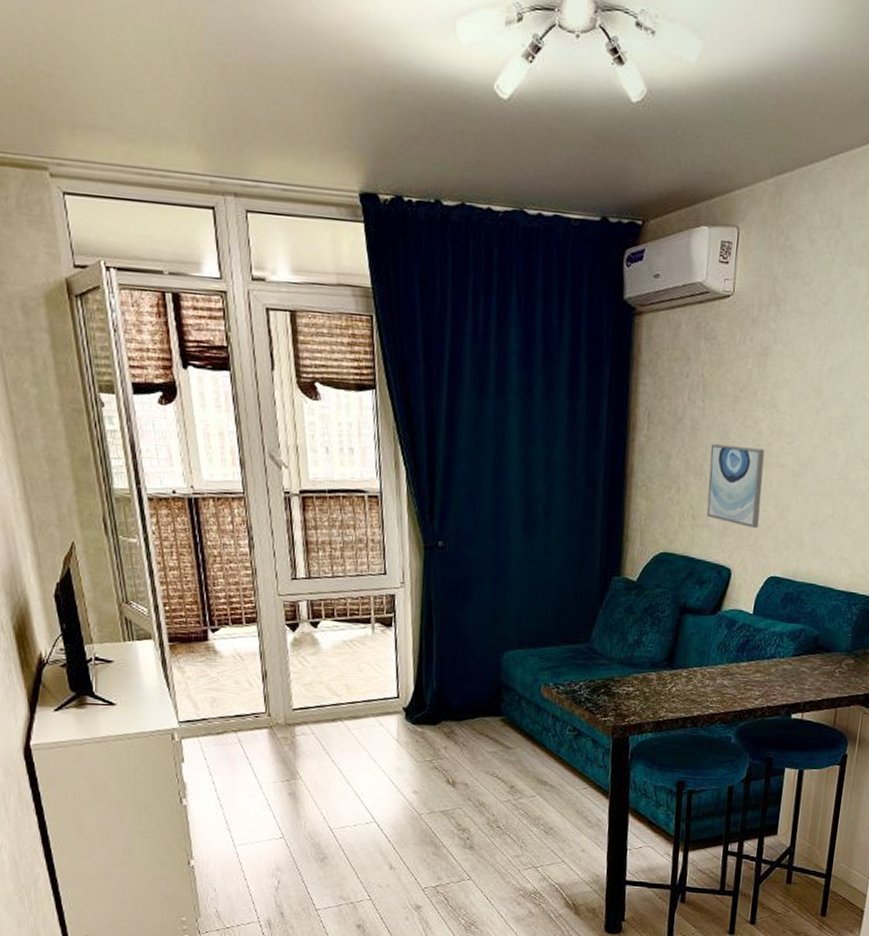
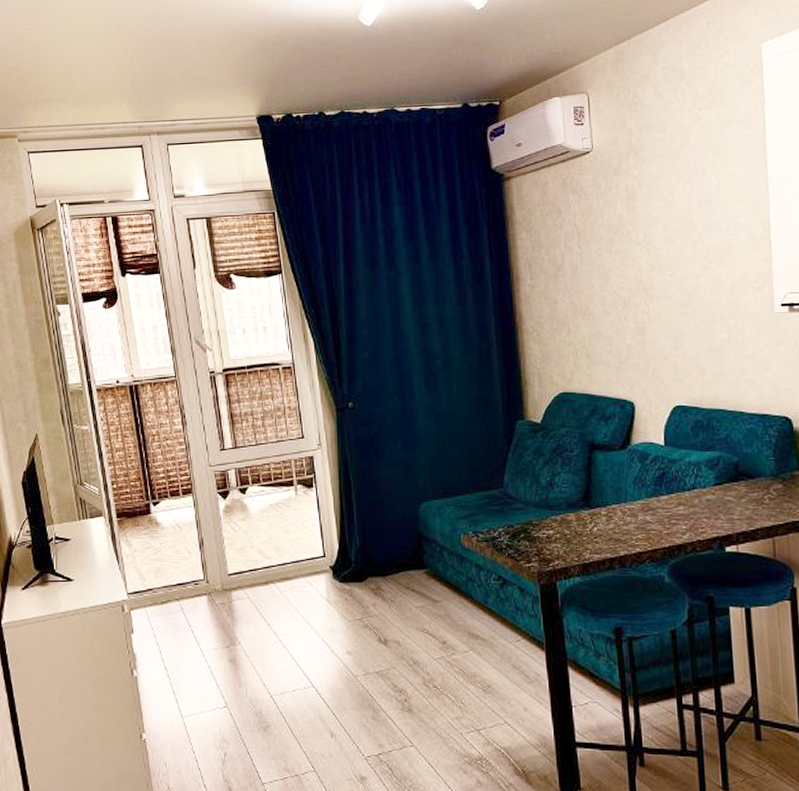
wall art: present [706,443,765,529] -> none [594,284,655,361]

